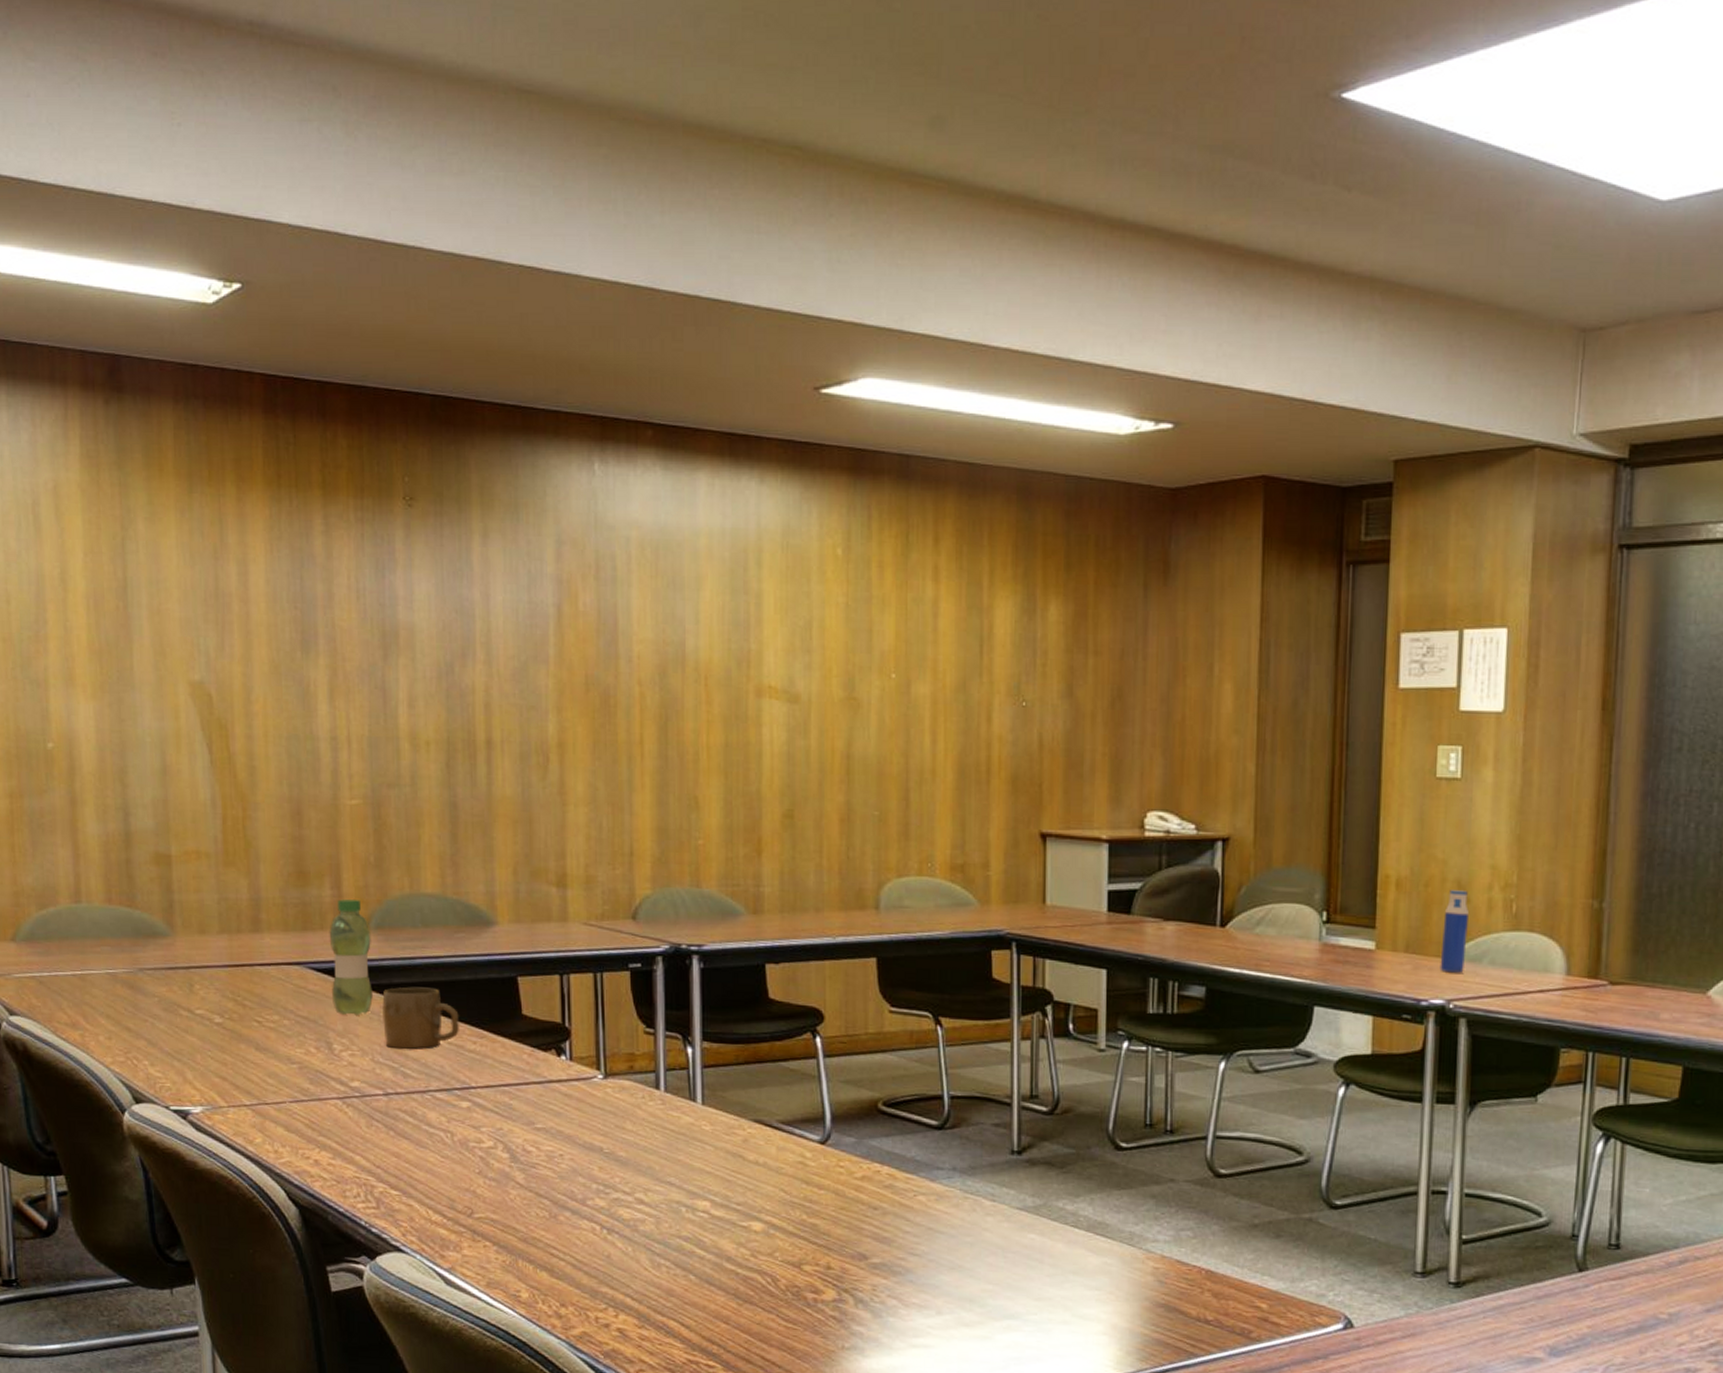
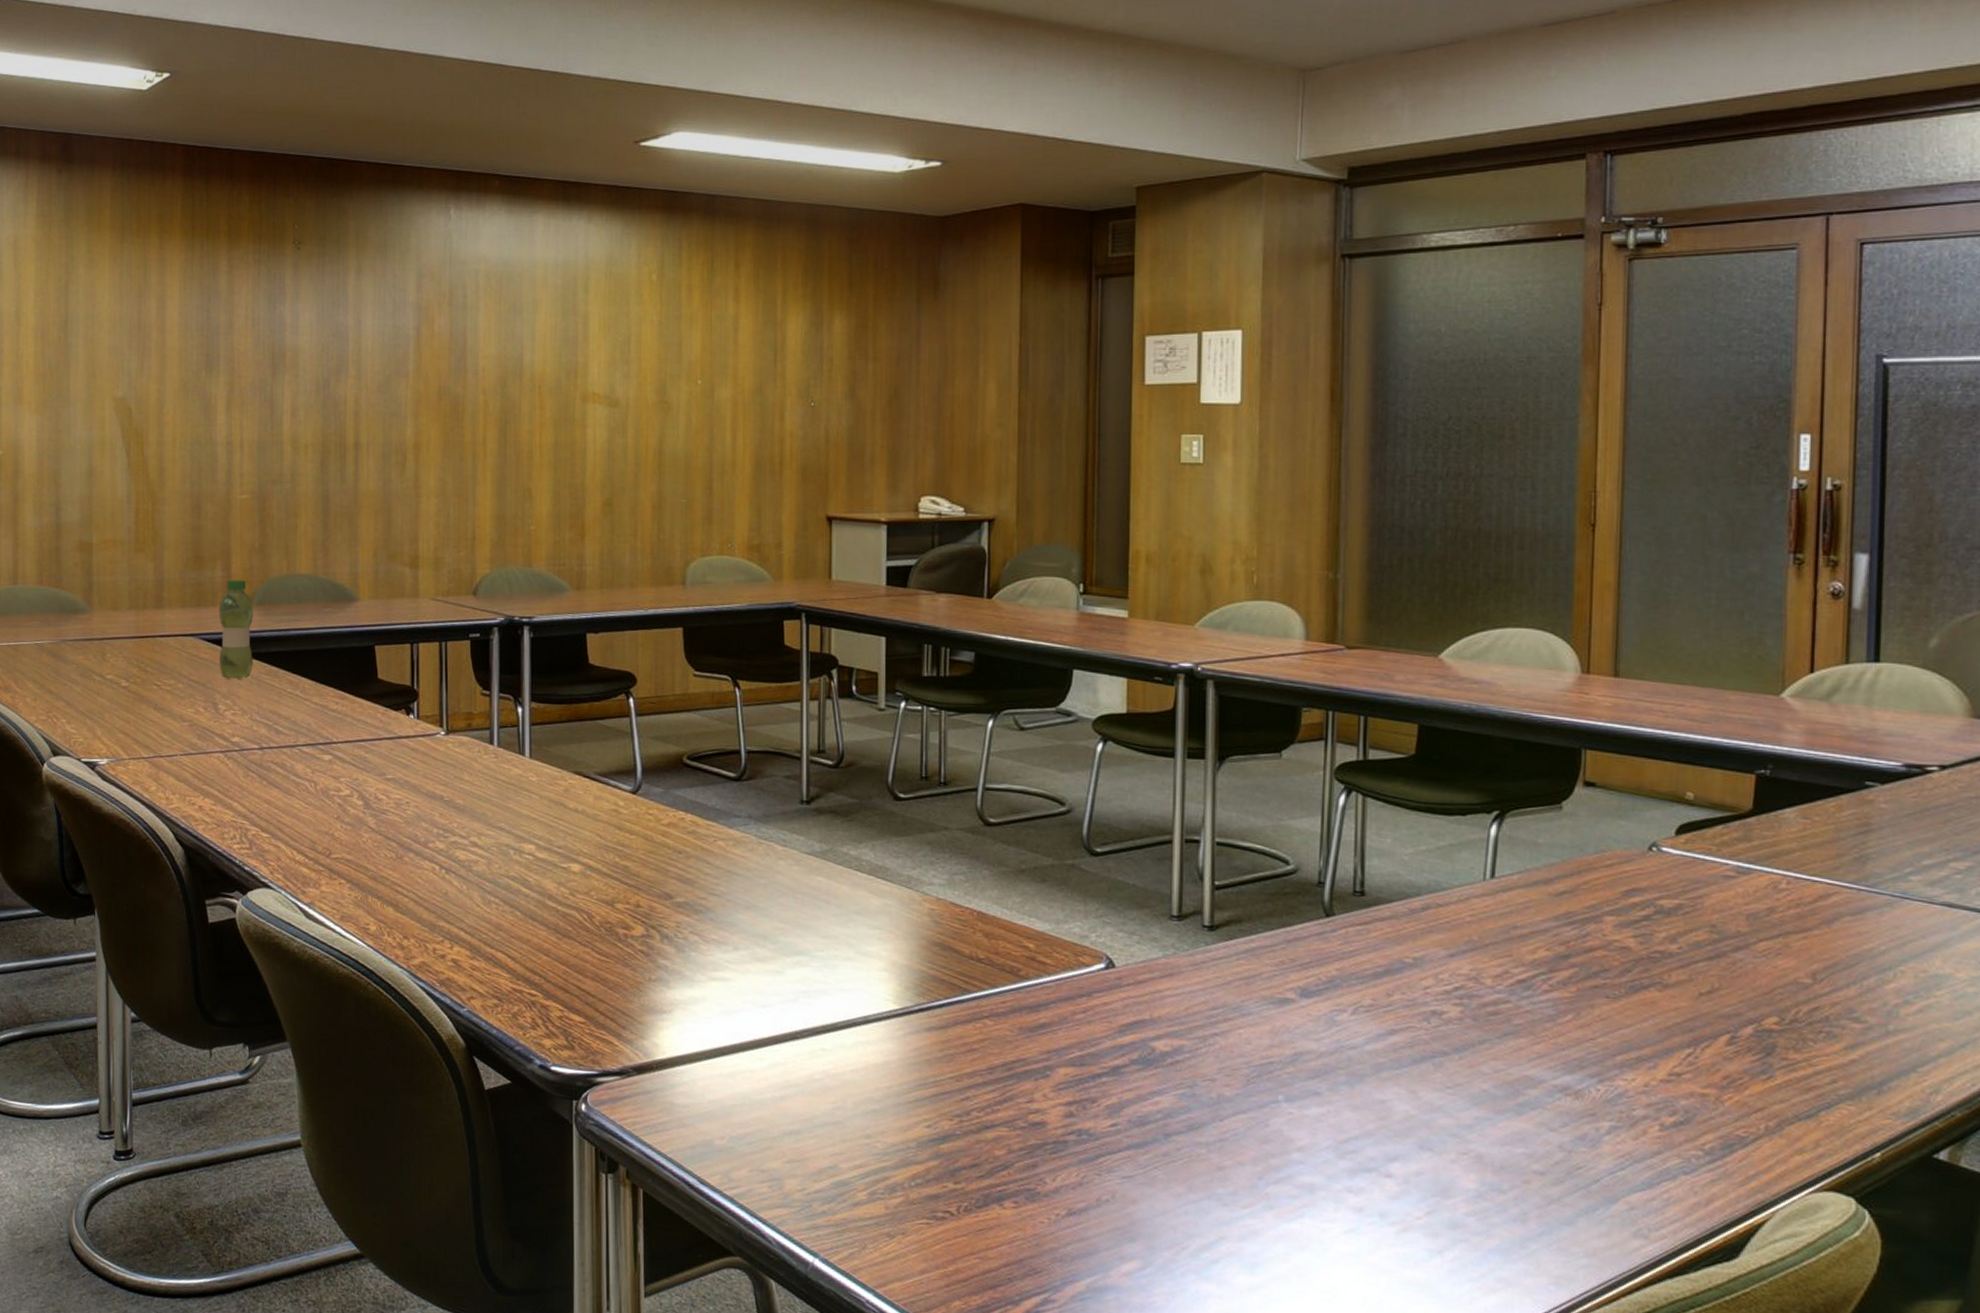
mug: present [381,986,459,1050] -> none [260,654,324,710]
water bottle: present [1439,890,1469,973] -> none [1188,563,1213,639]

